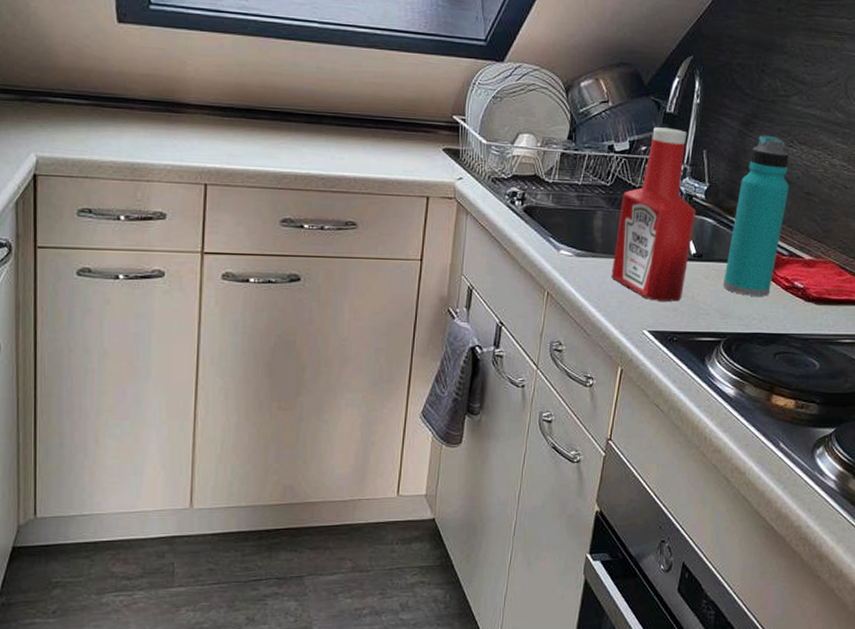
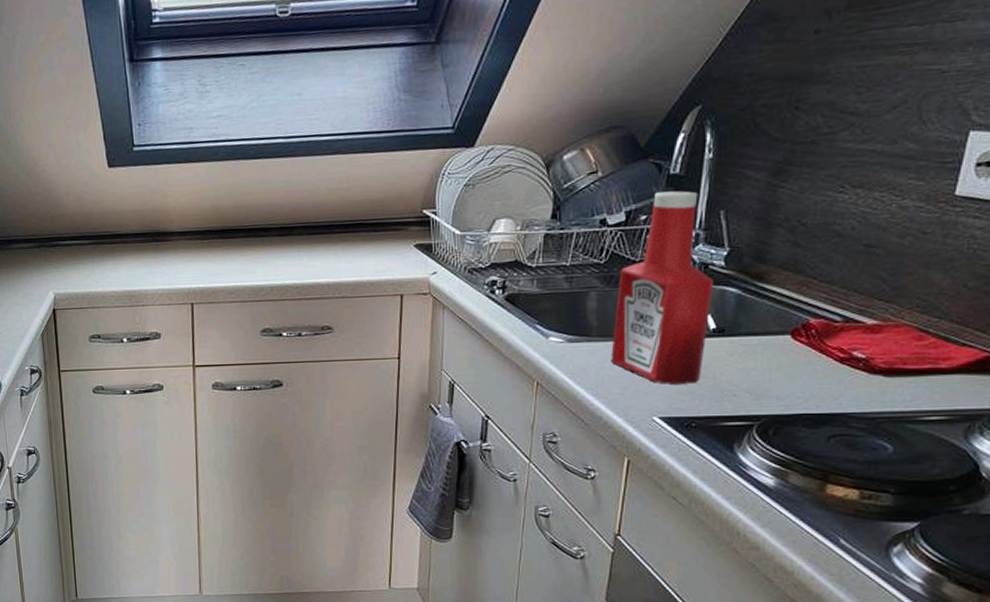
water bottle: present [723,135,789,296] -> none [754,182,840,372]

